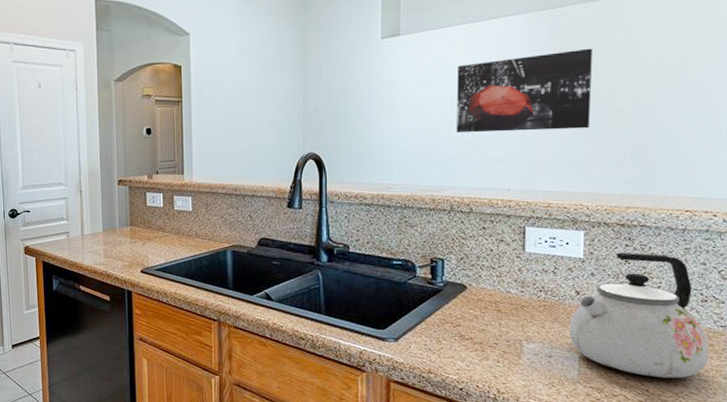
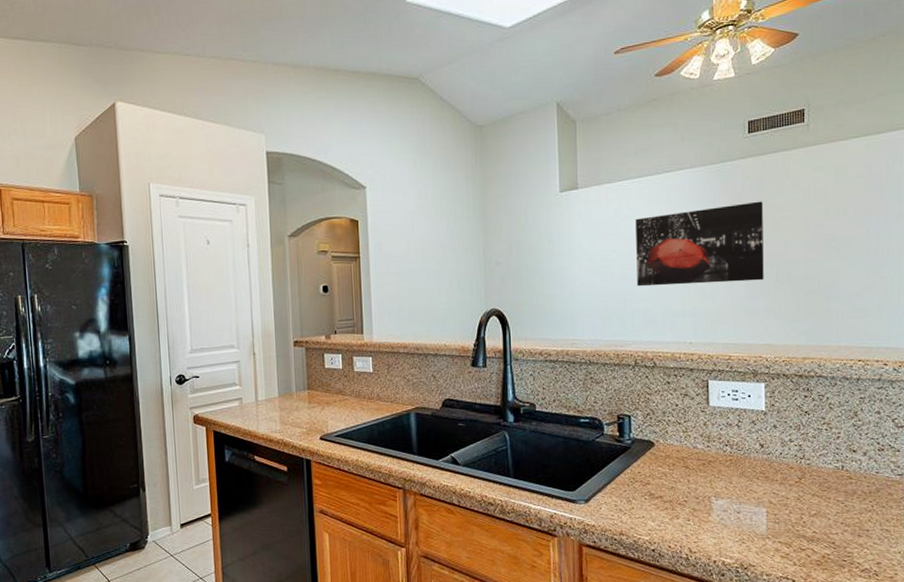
kettle: present [569,252,709,378] -> none [756,403,888,530]

